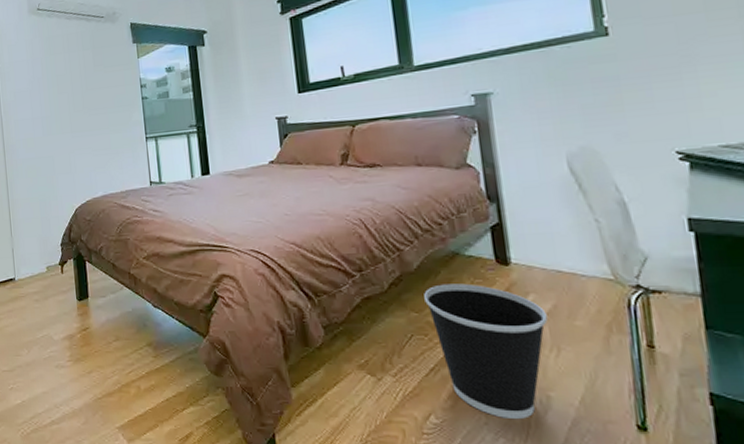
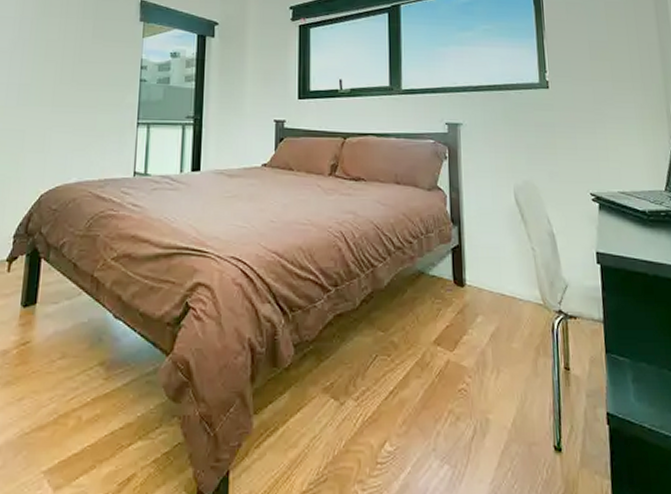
wastebasket: present [424,283,548,419] -> none [391,303,491,443]

